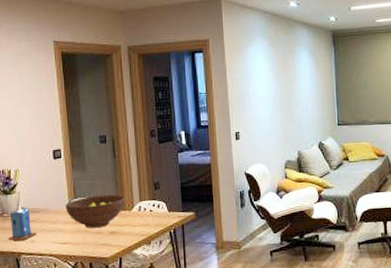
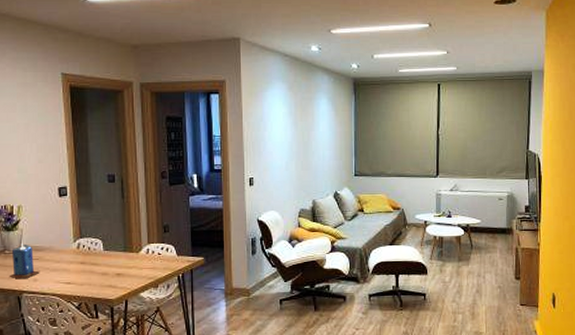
fruit bowl: present [65,194,125,228] -> none [70,235,132,269]

